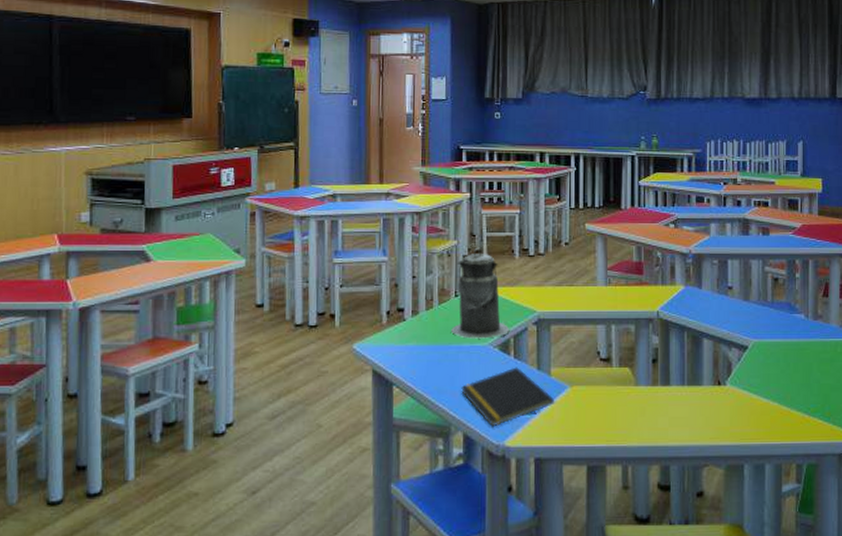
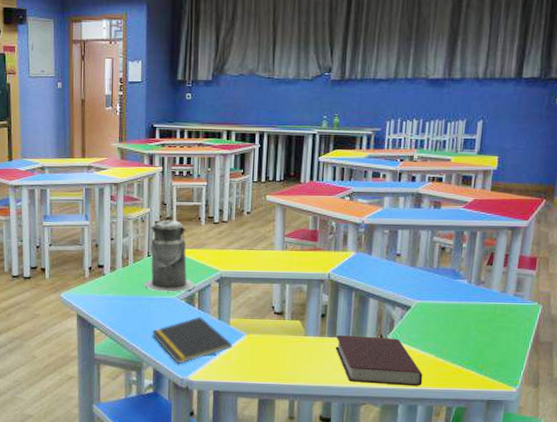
book: none [670,383,768,441] -> present [335,335,423,387]

